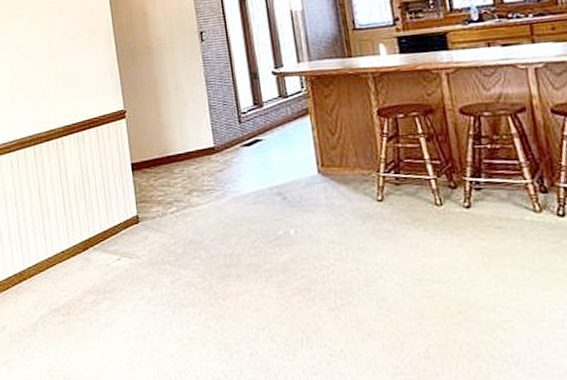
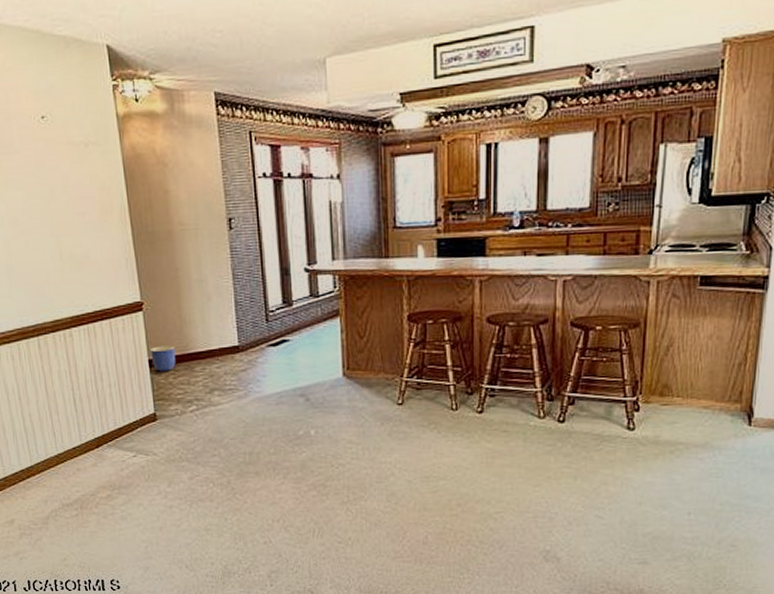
planter: none [133,149,156,174] -> present [150,345,176,372]

